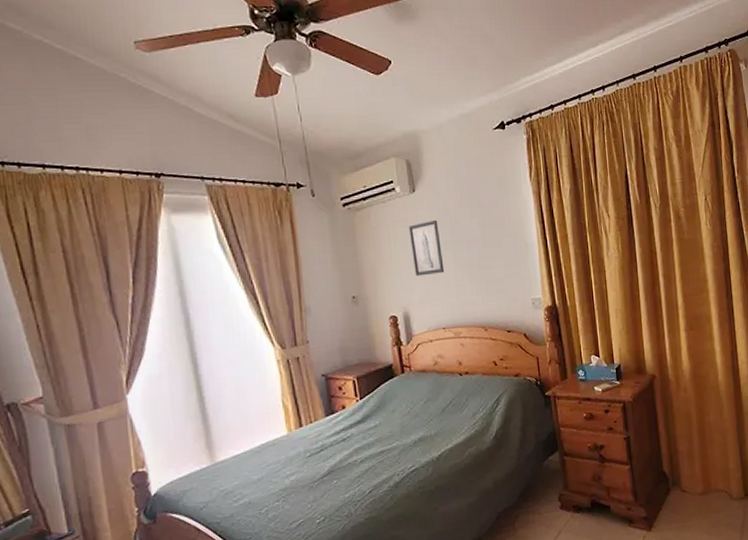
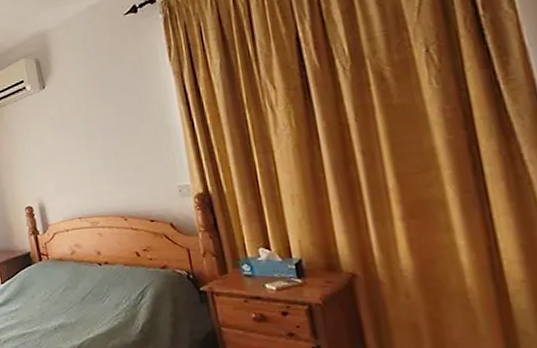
wall art: present [408,220,445,277] -> none [40,113,78,169]

